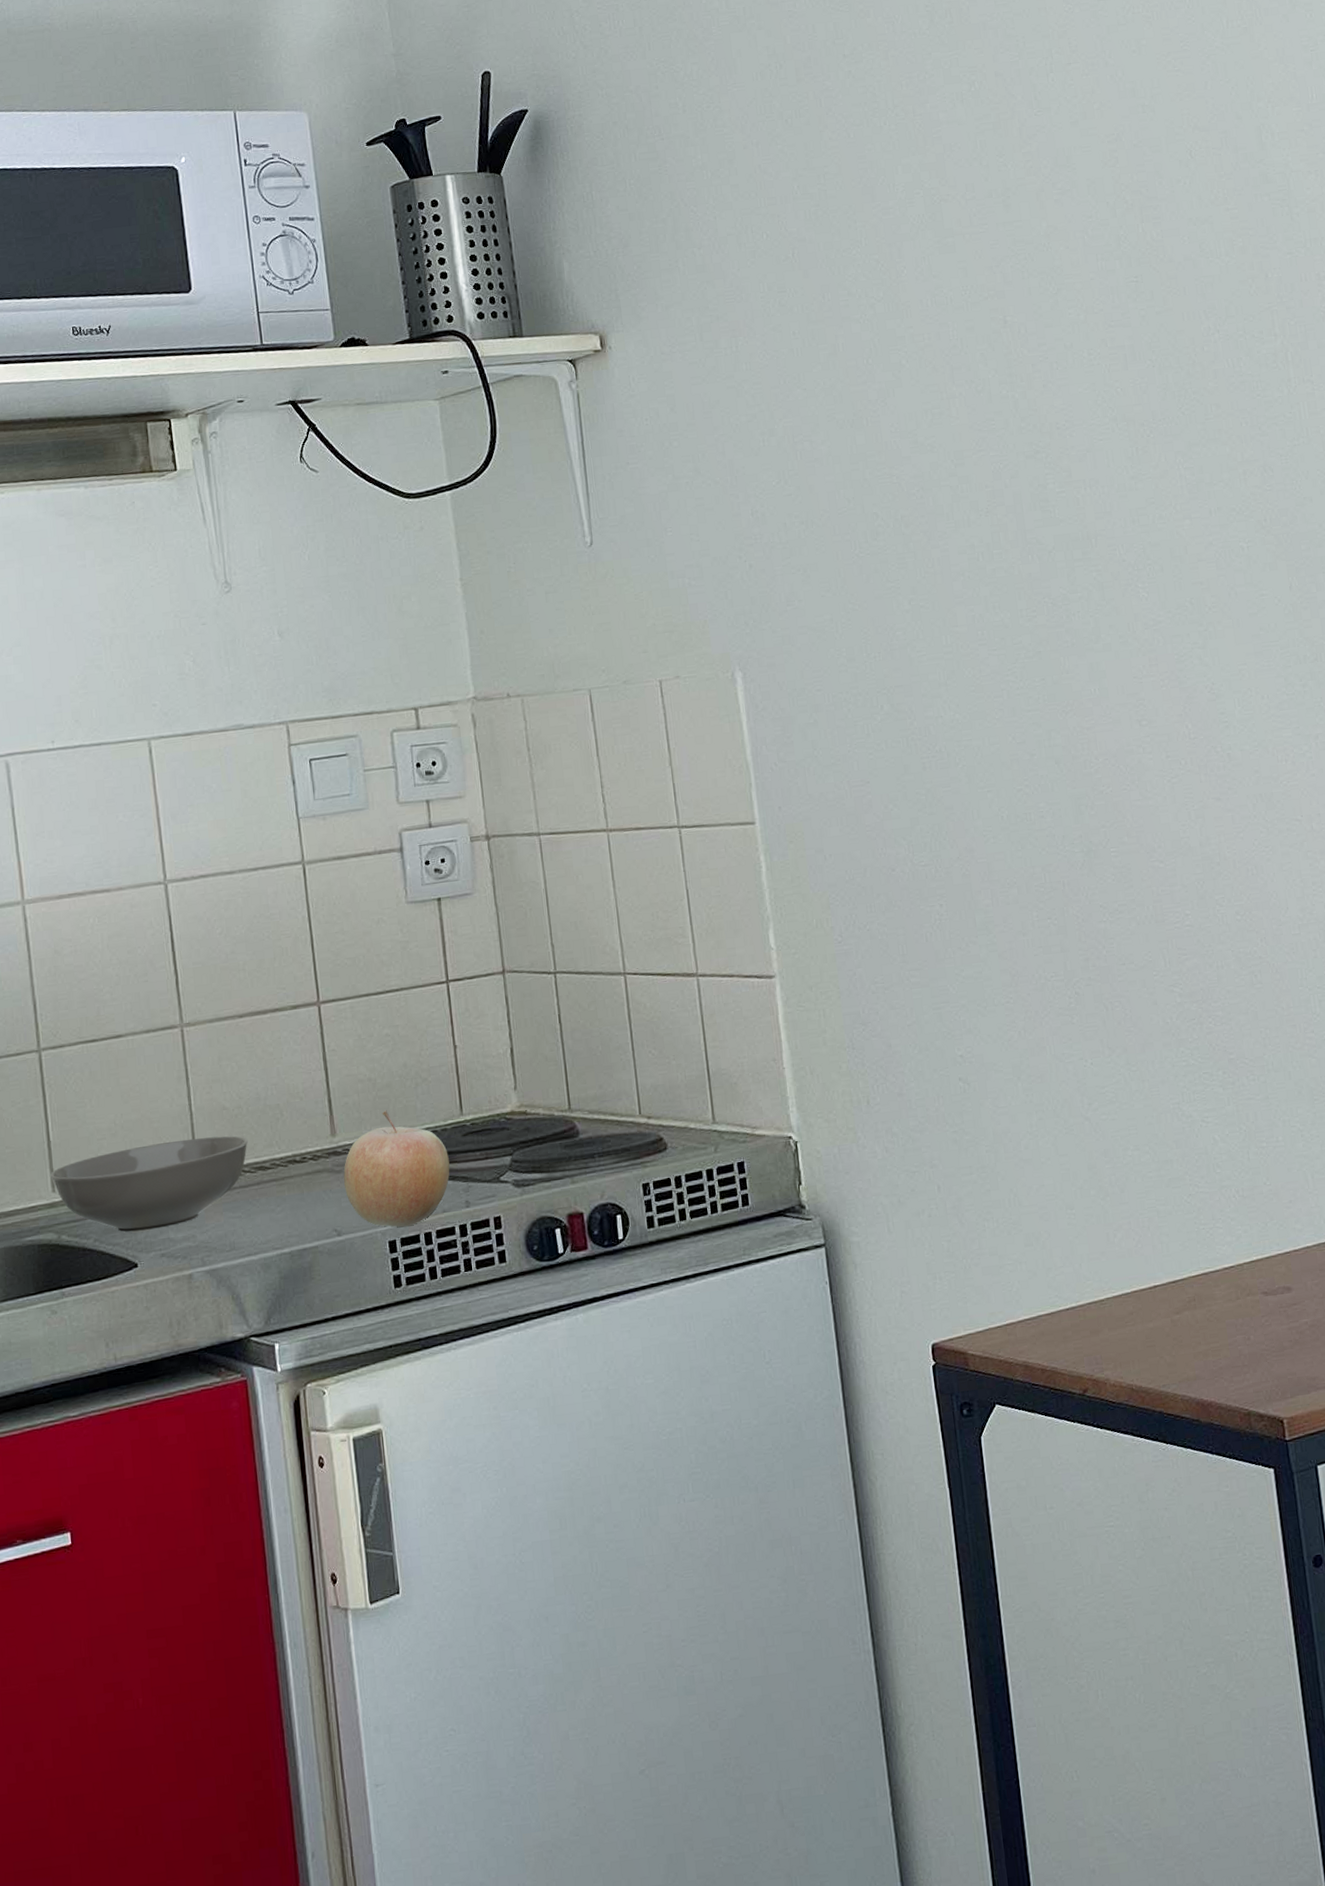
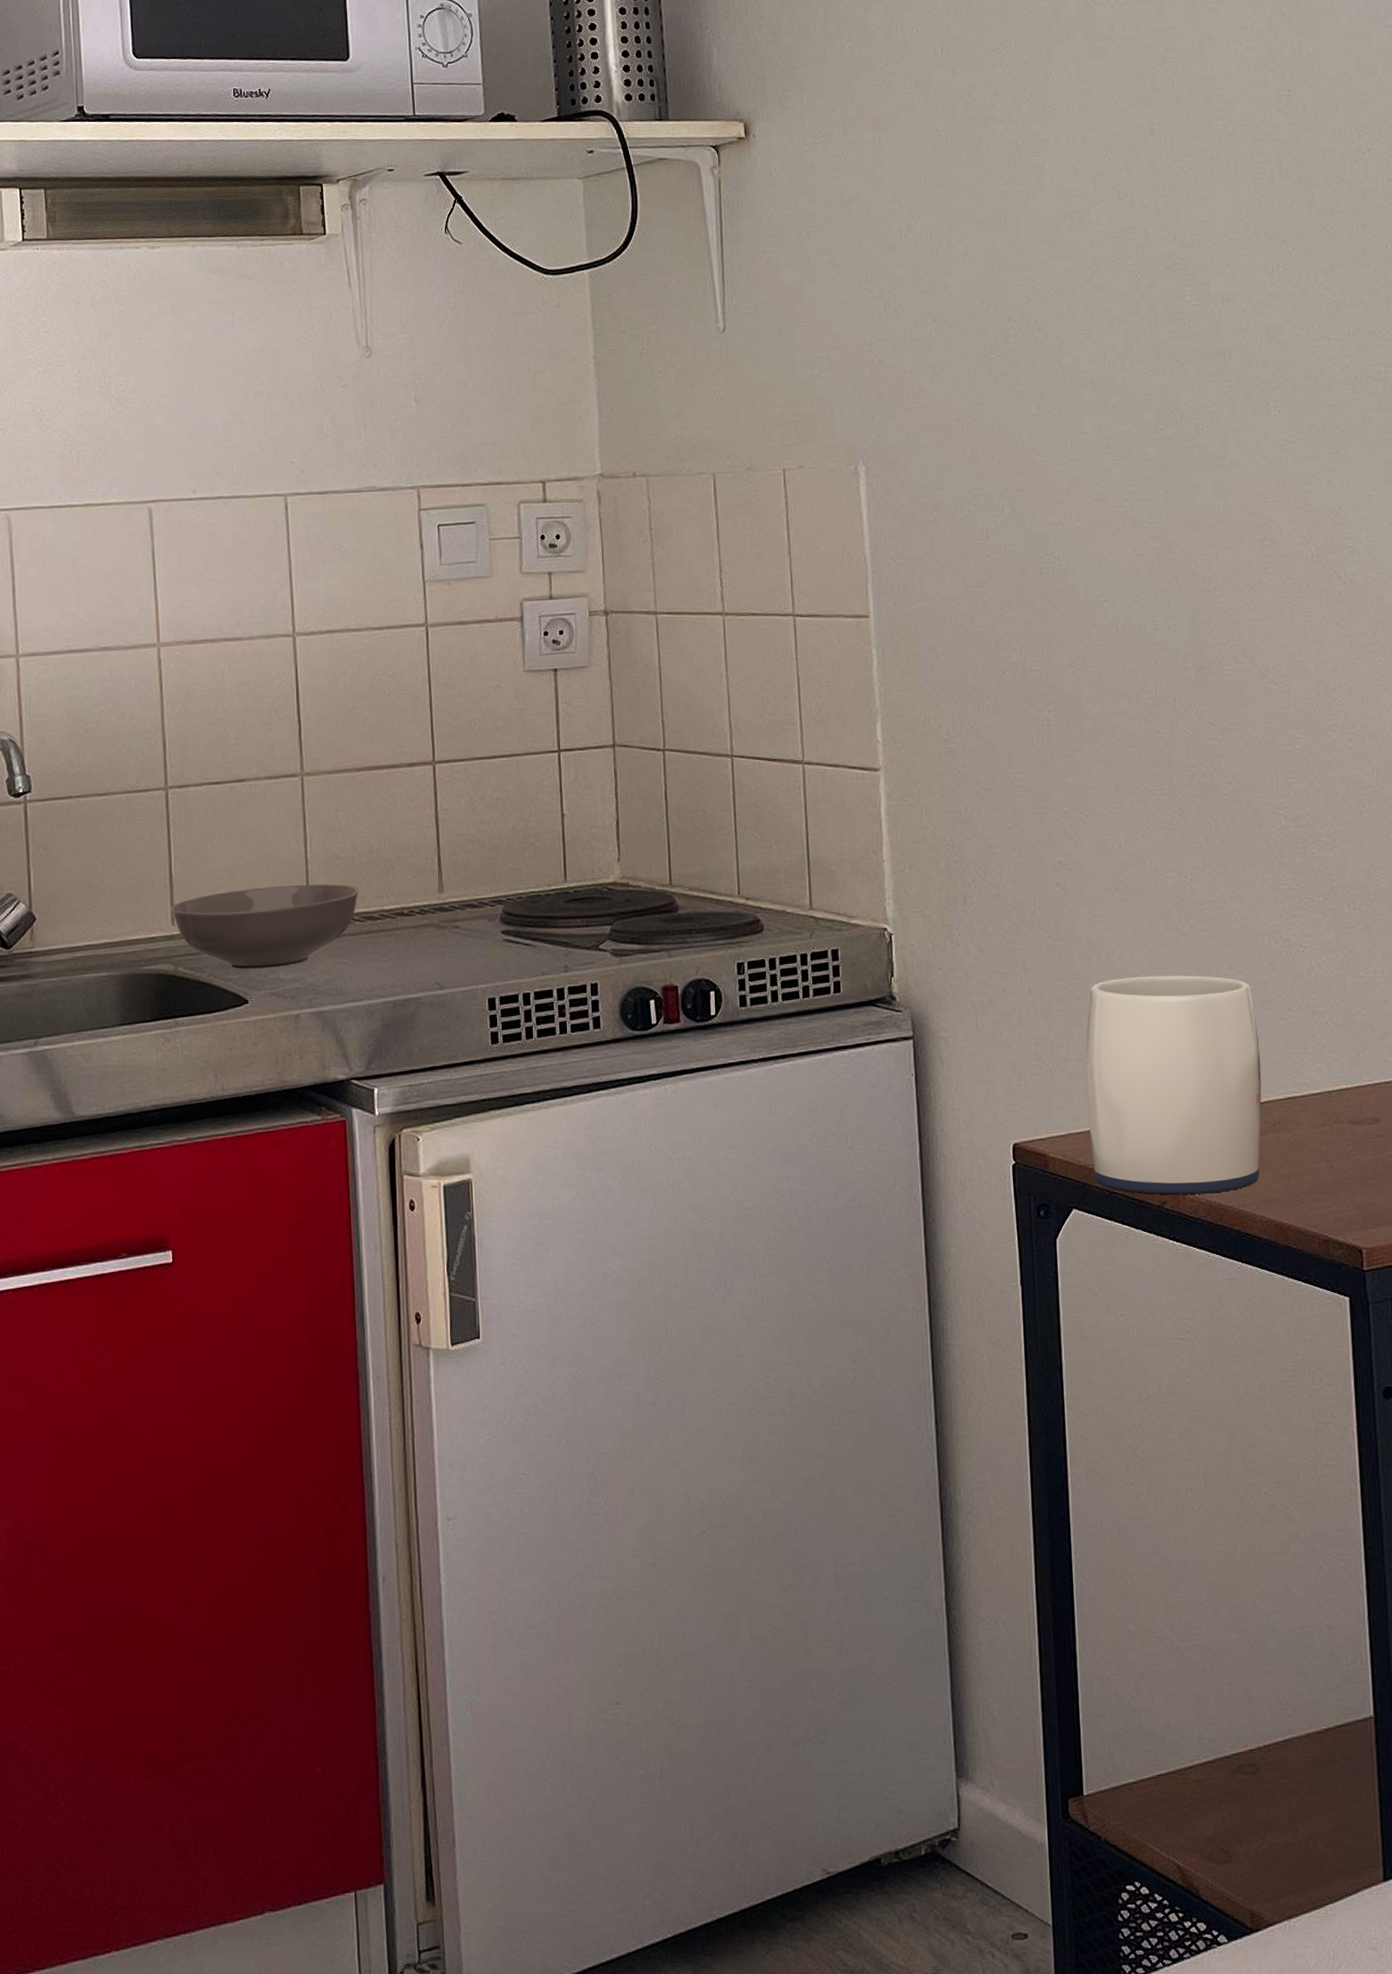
fruit: present [343,1110,450,1228] -> none [448,871,551,986]
mug: none [997,1158,1178,1383] -> present [1085,975,1262,1195]

